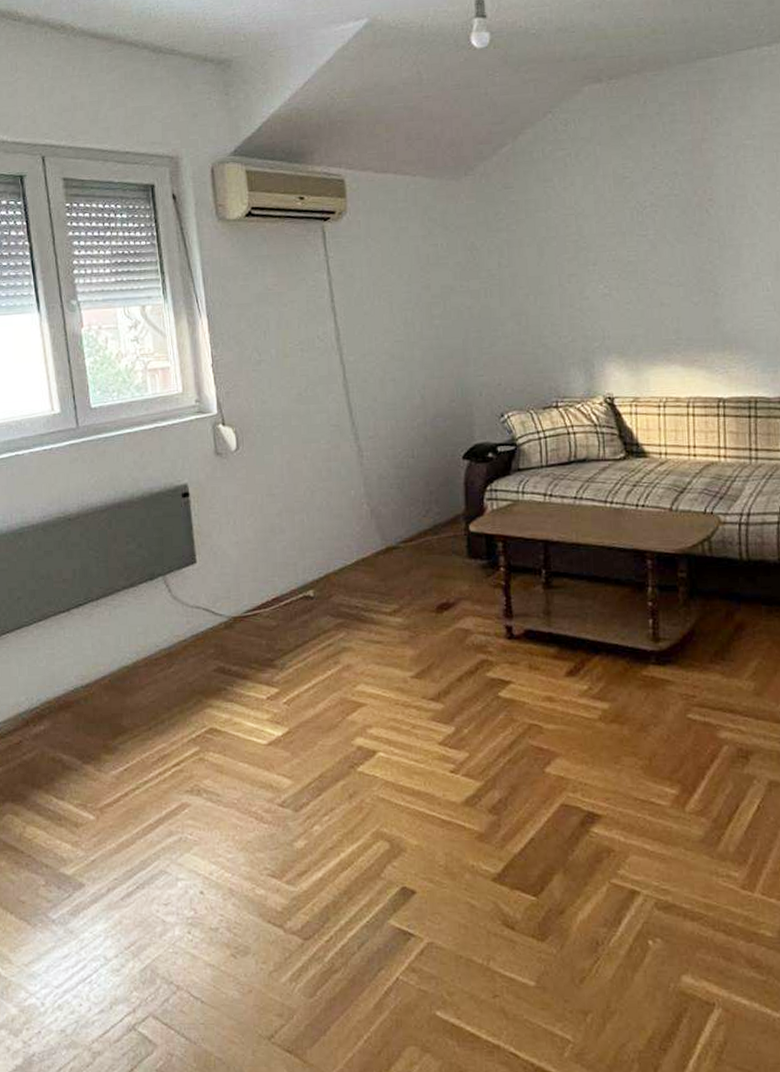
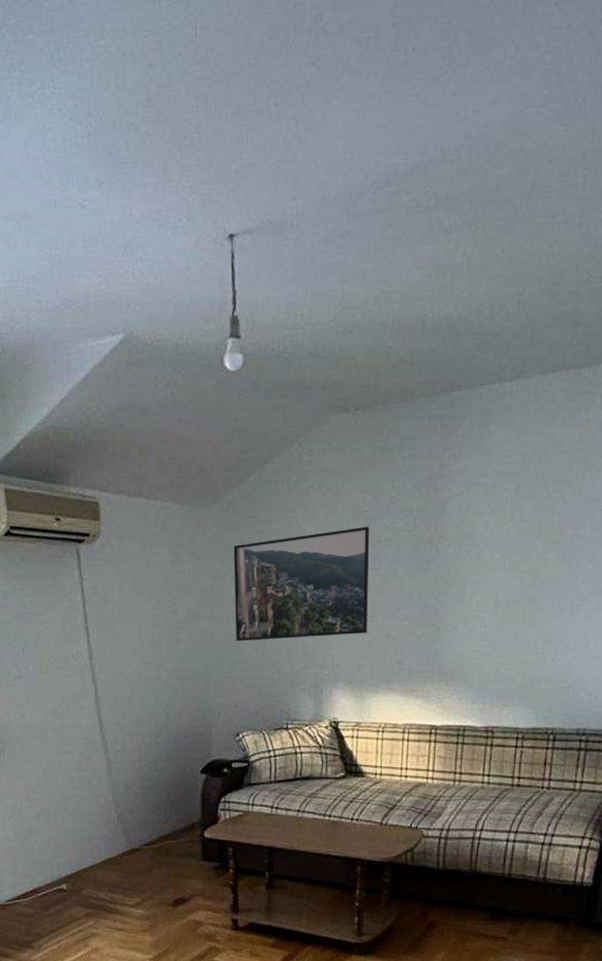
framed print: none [488,192,639,316] -> present [233,526,369,642]

